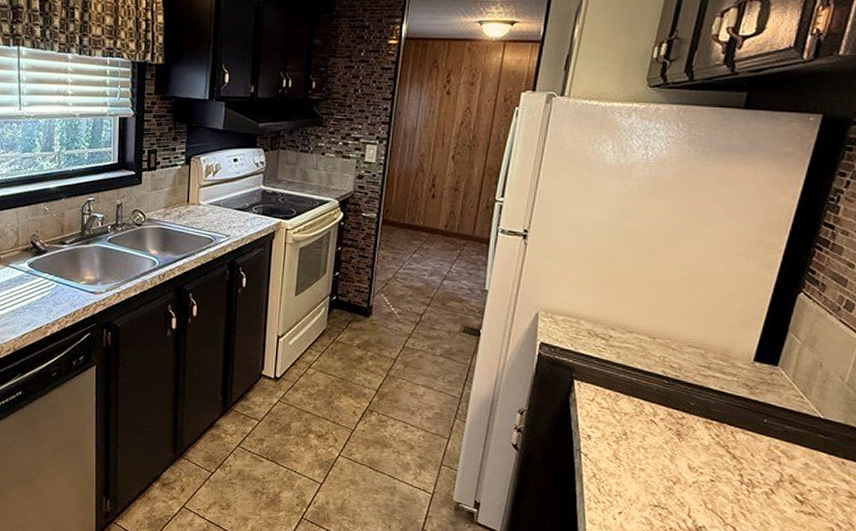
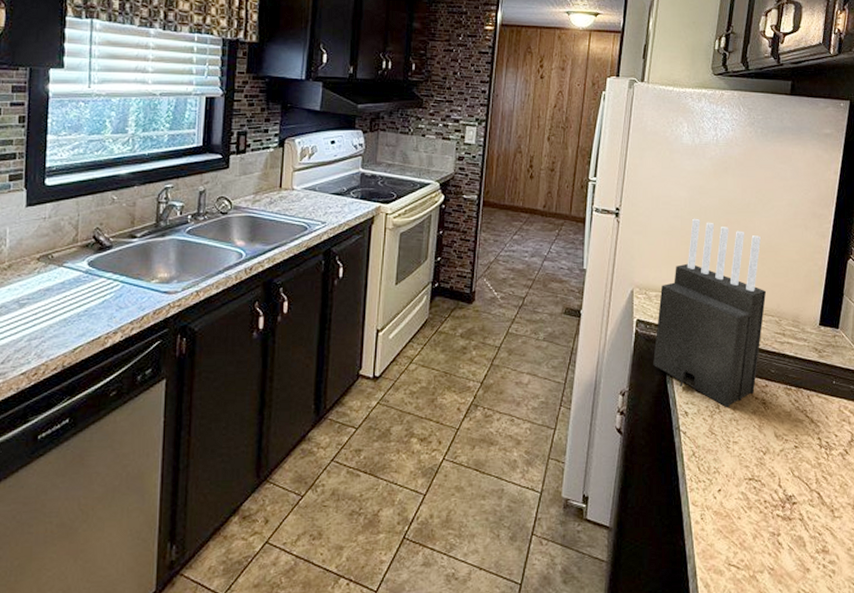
knife block: none [556,242,693,436] -> present [653,218,767,408]

